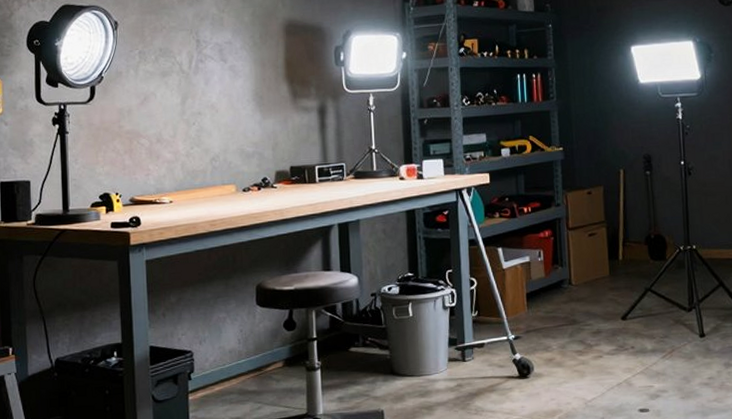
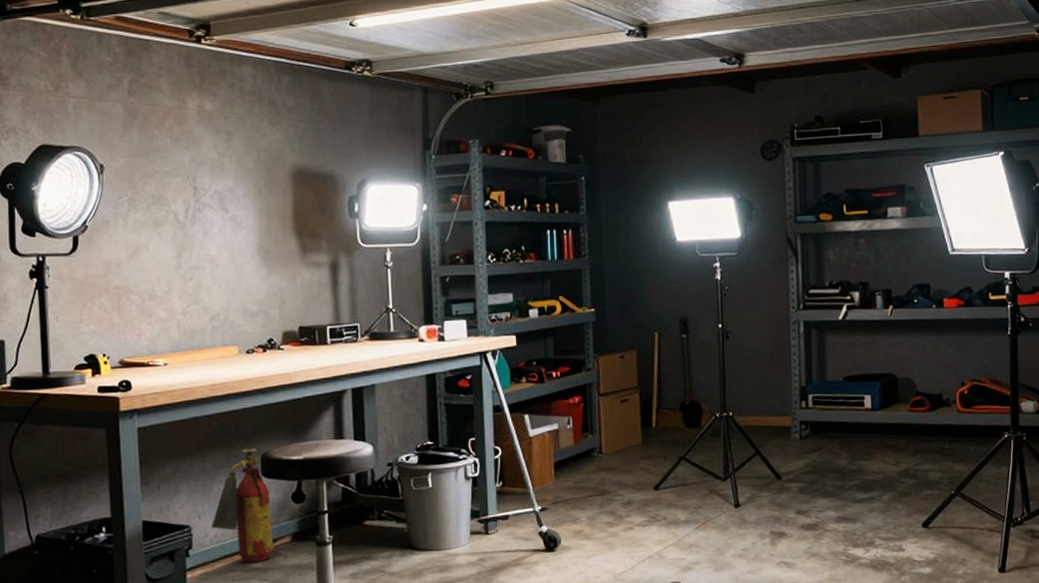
fire extinguisher: none [211,279,267,386] -> present [211,448,273,563]

